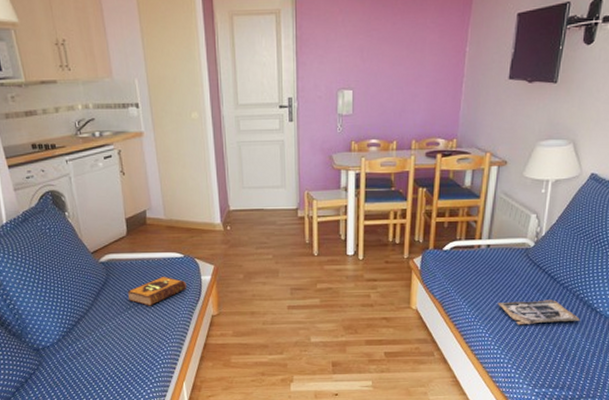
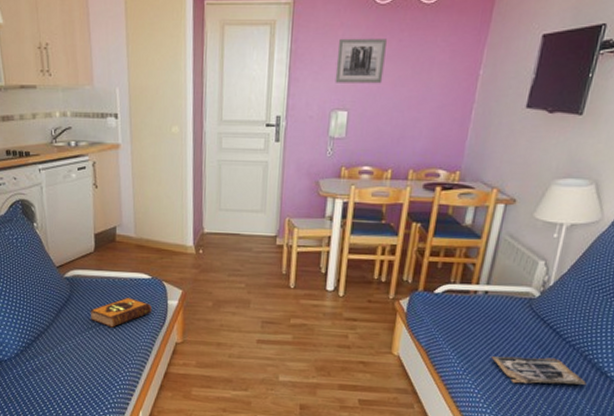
wall art: none [339,22,382,65] -> present [335,38,387,84]

